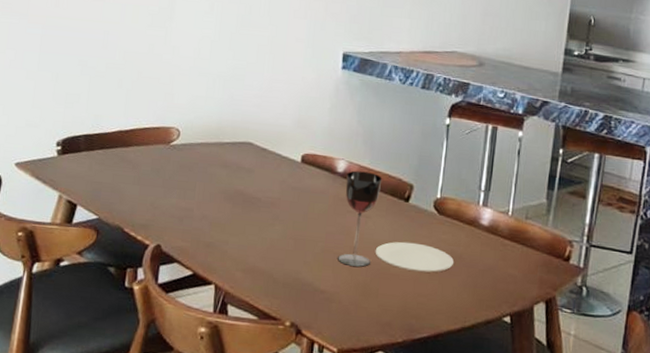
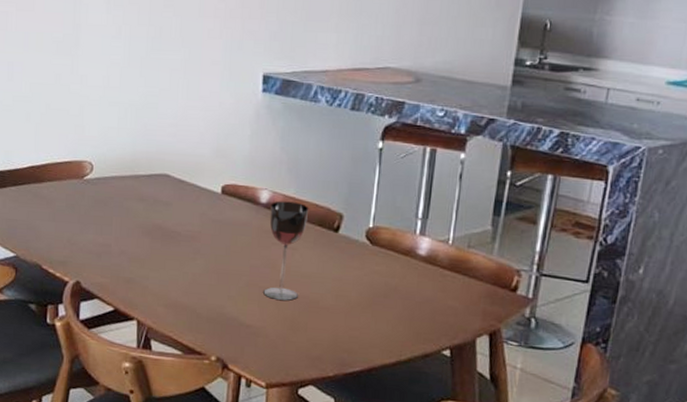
plate: present [375,241,455,273] -> none [303,274,389,306]

